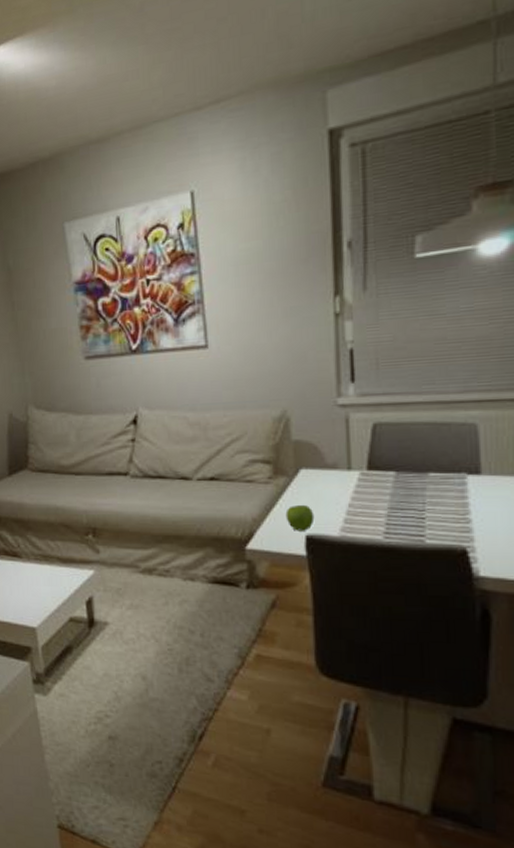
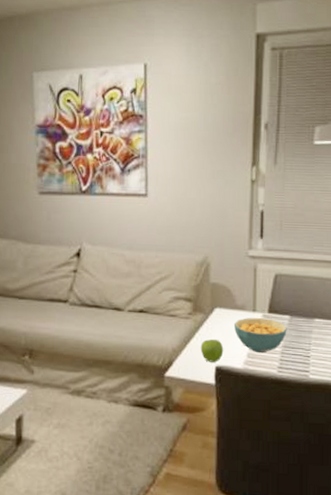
cereal bowl: none [324,477,393,518] -> present [233,318,287,354]

